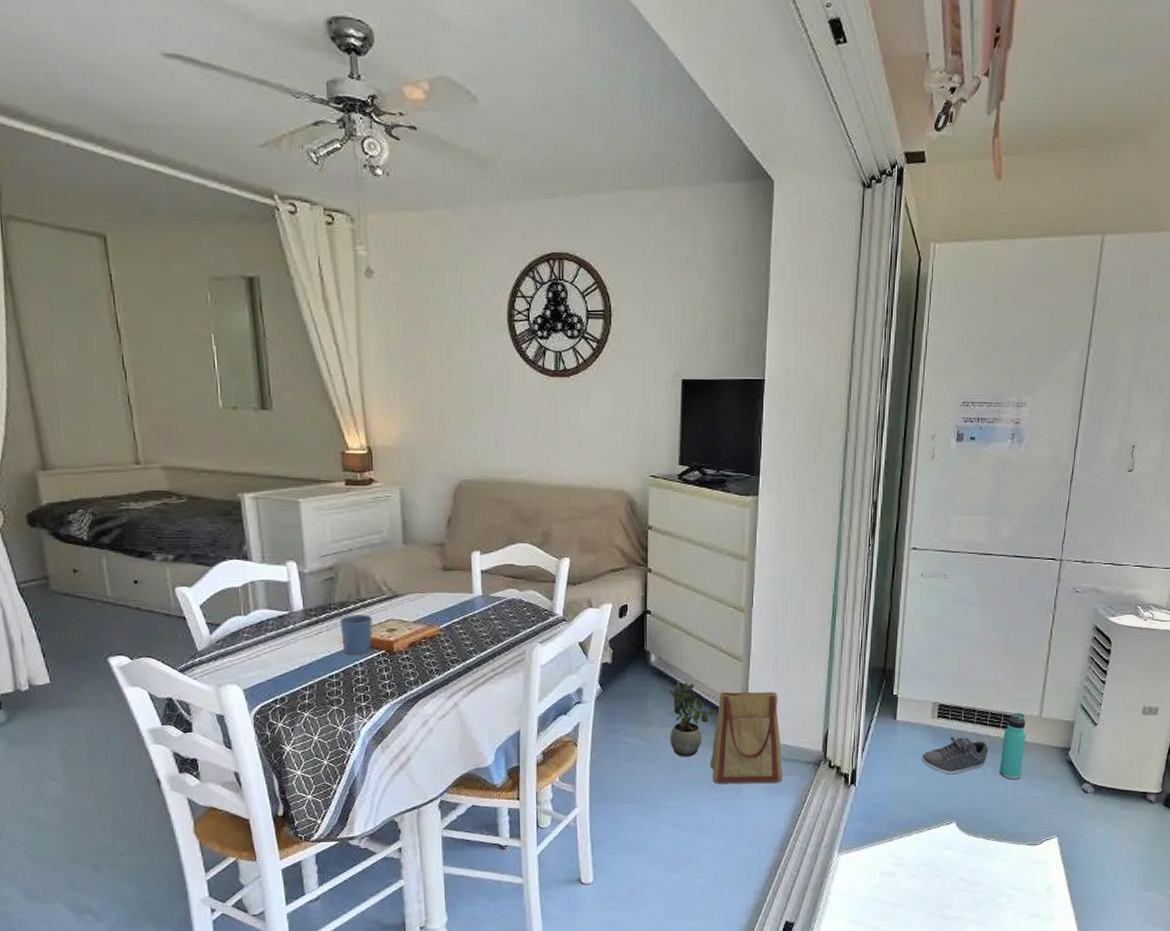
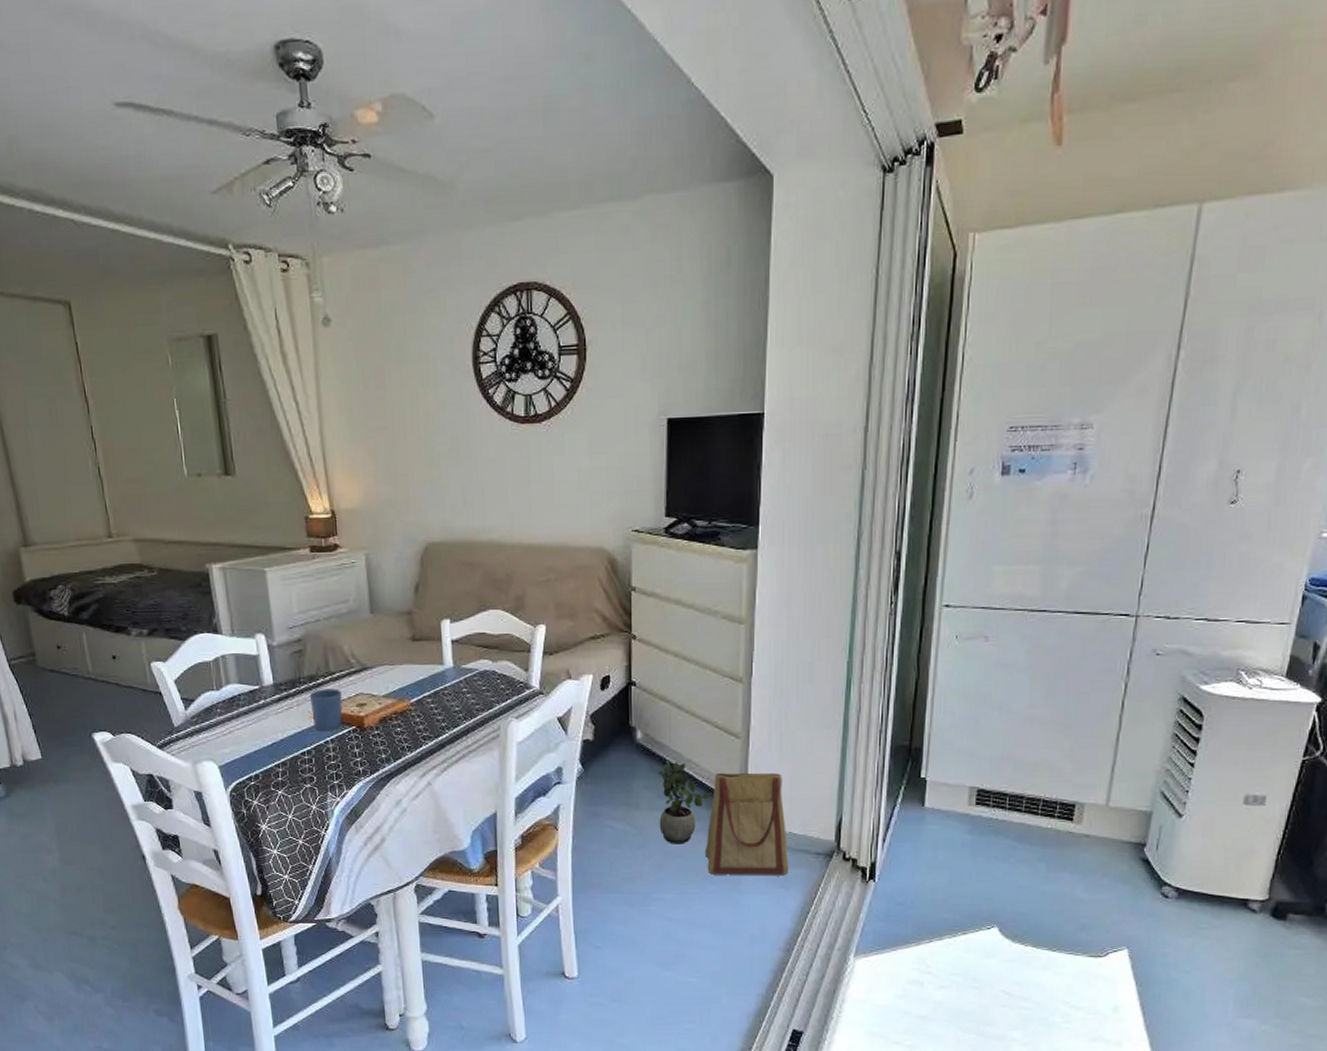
shoe: present [921,736,989,775] -> none [954,827,1040,872]
thermos bottle: present [999,712,1026,780] -> none [1053,800,1089,880]

